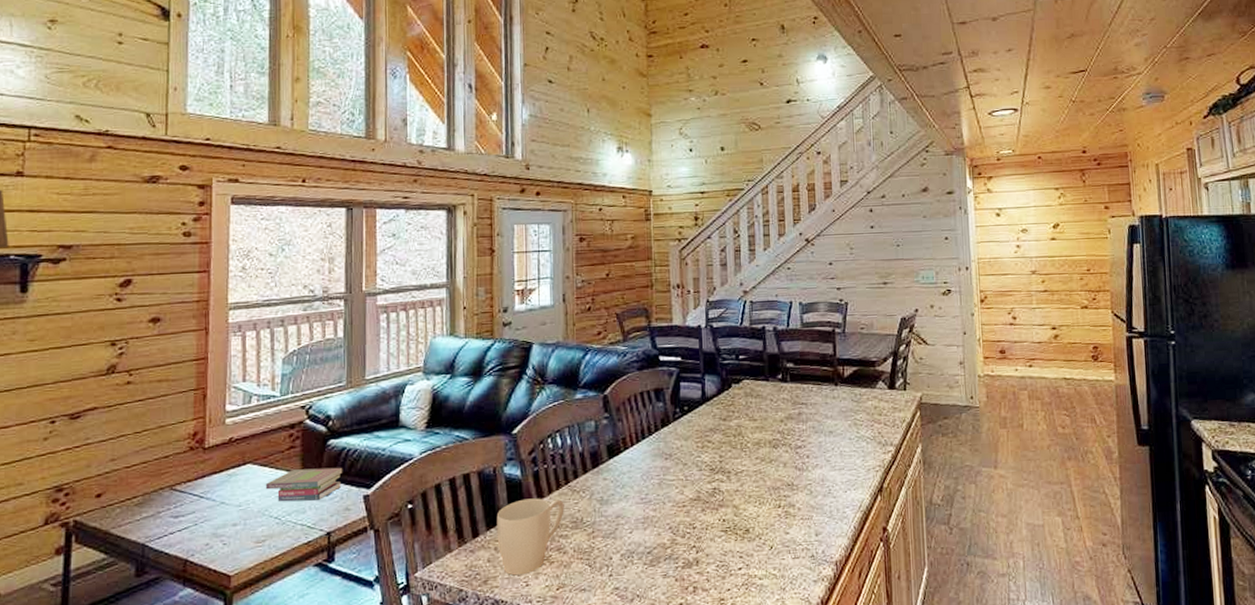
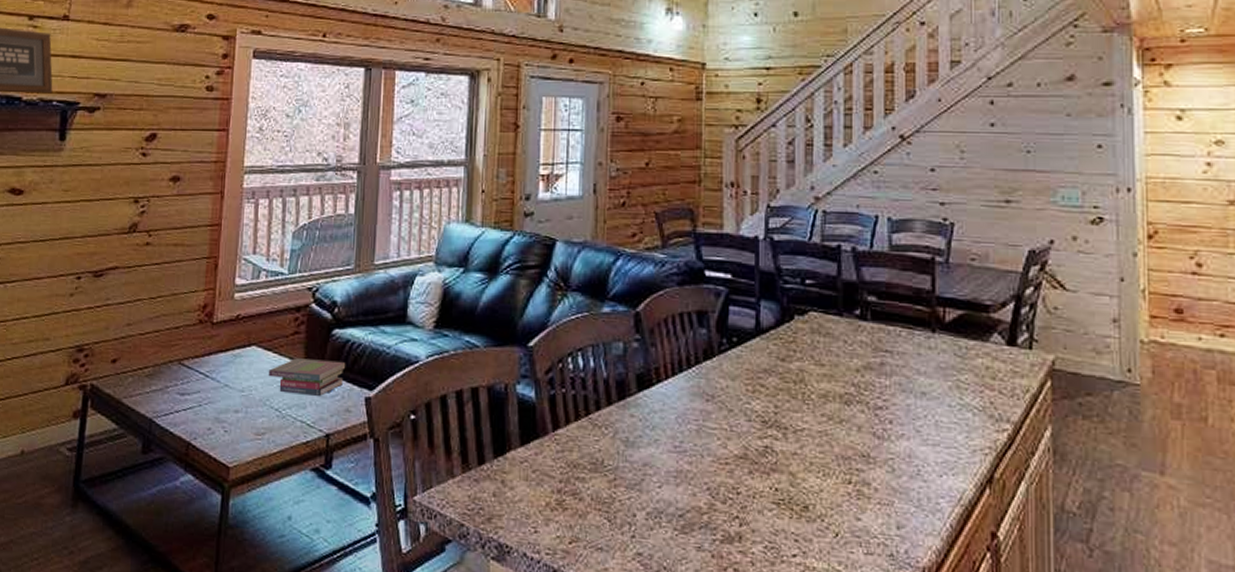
mug: present [496,498,564,576] -> none [505,426,583,519]

